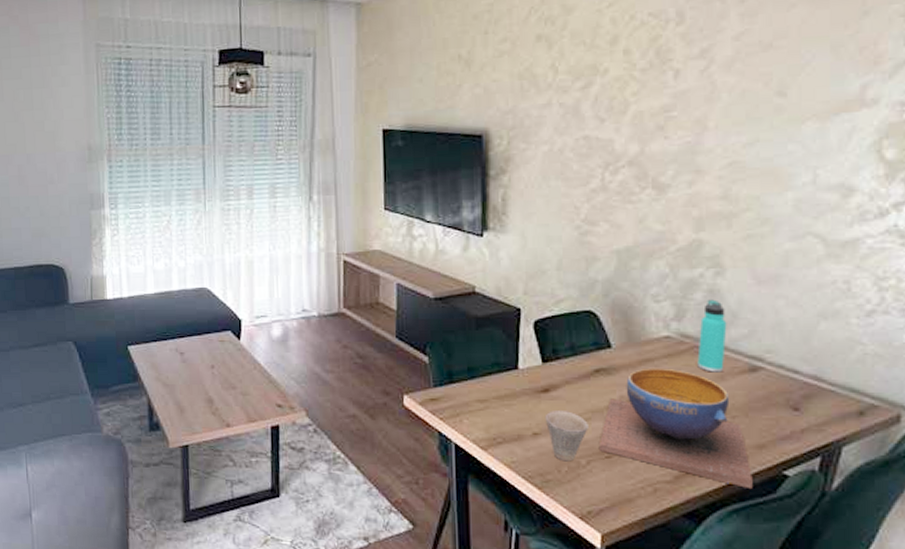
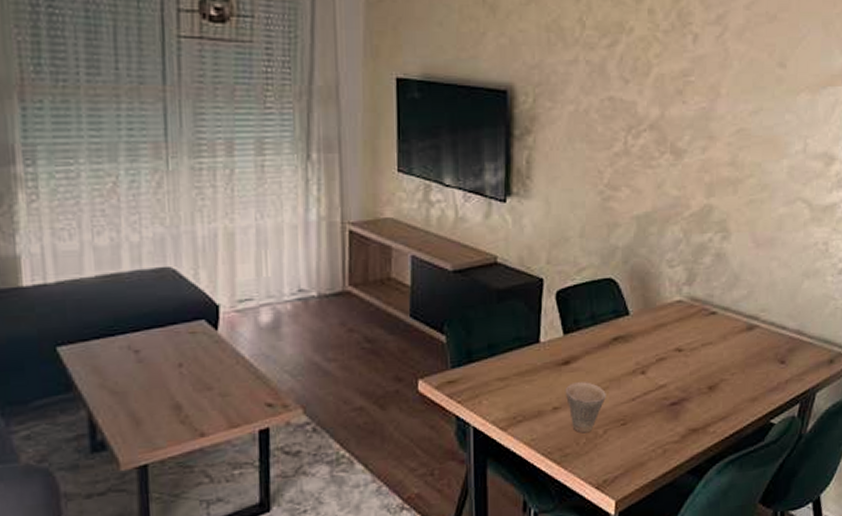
decorative bowl: present [598,368,753,488] -> none [615,332,746,439]
thermos bottle: present [697,299,727,373] -> none [704,263,730,333]

